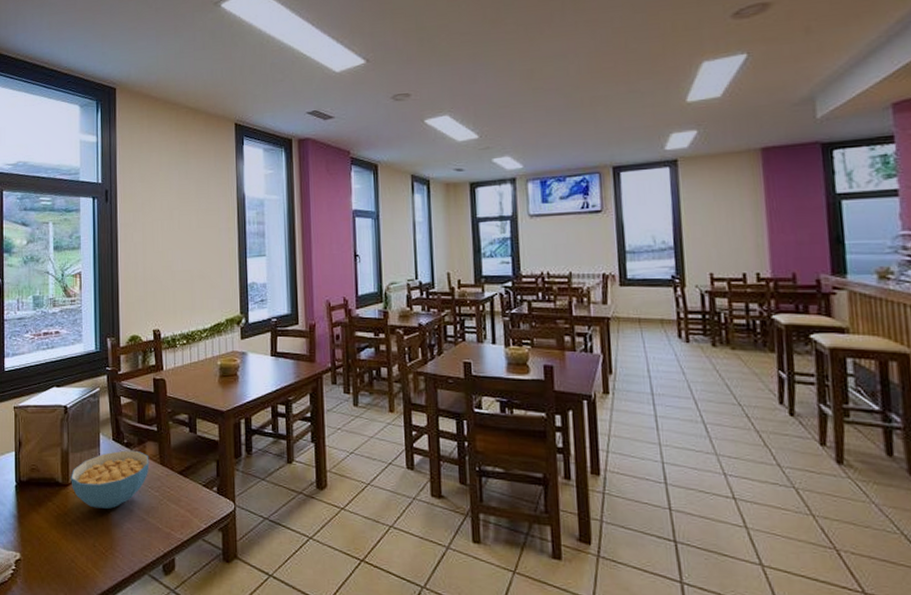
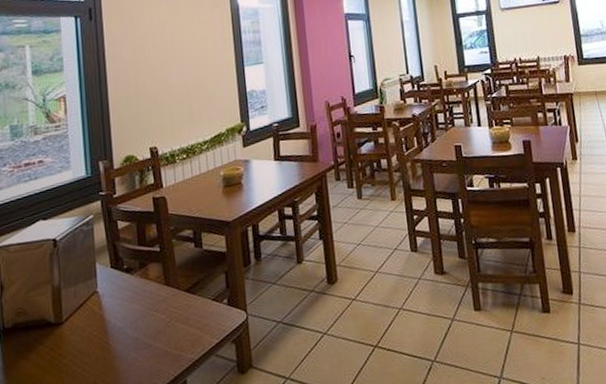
cereal bowl: present [71,450,149,509] -> none [64,275,154,343]

